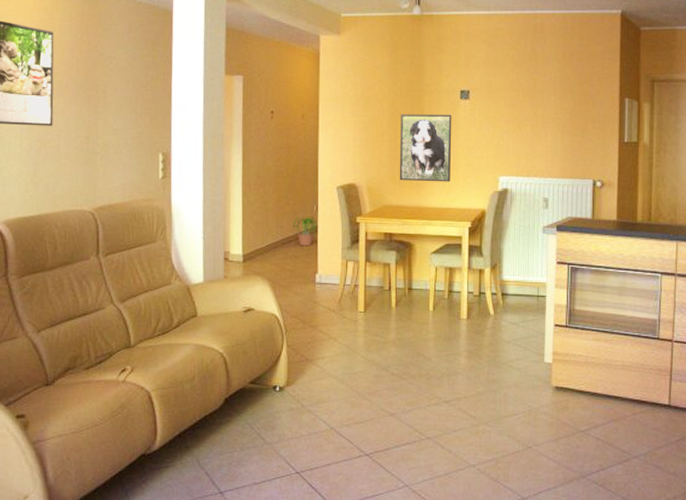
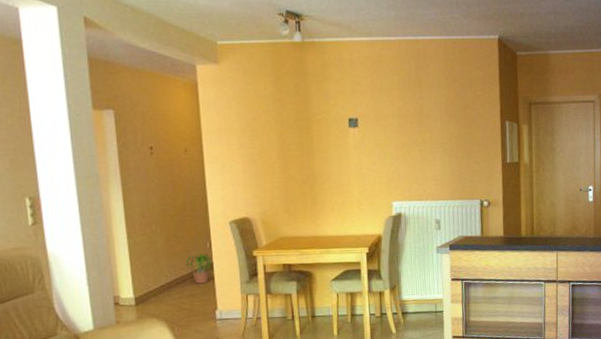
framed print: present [399,114,452,182] -> none [290,143,345,212]

